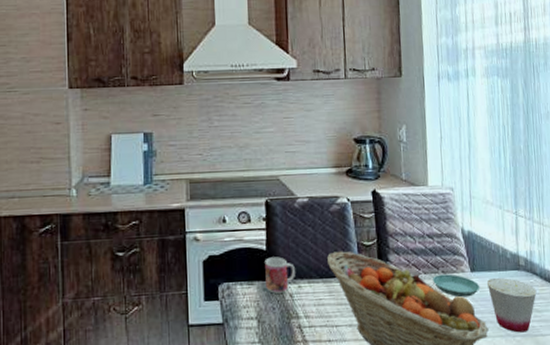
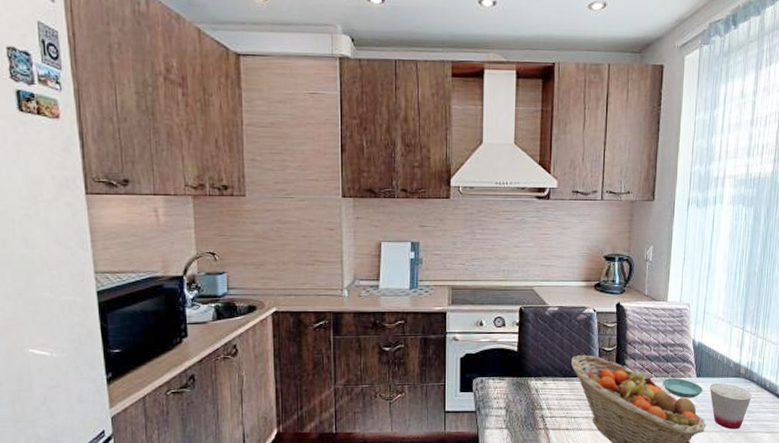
mug: present [265,257,295,294] -> none [515,357,542,388]

